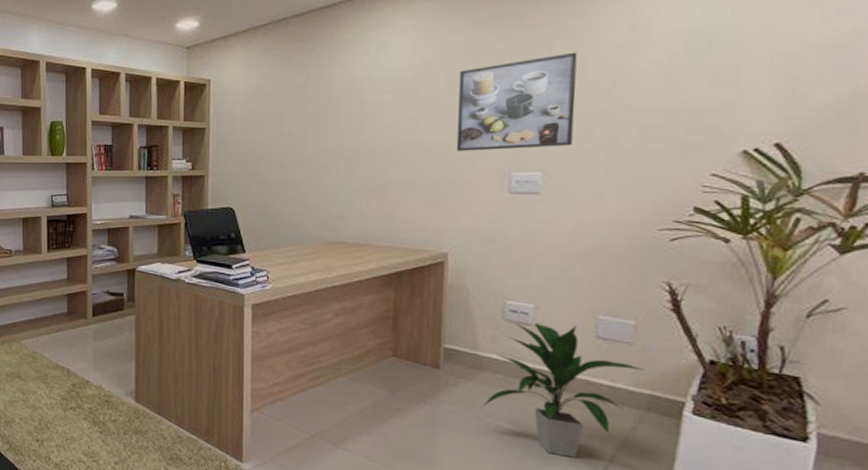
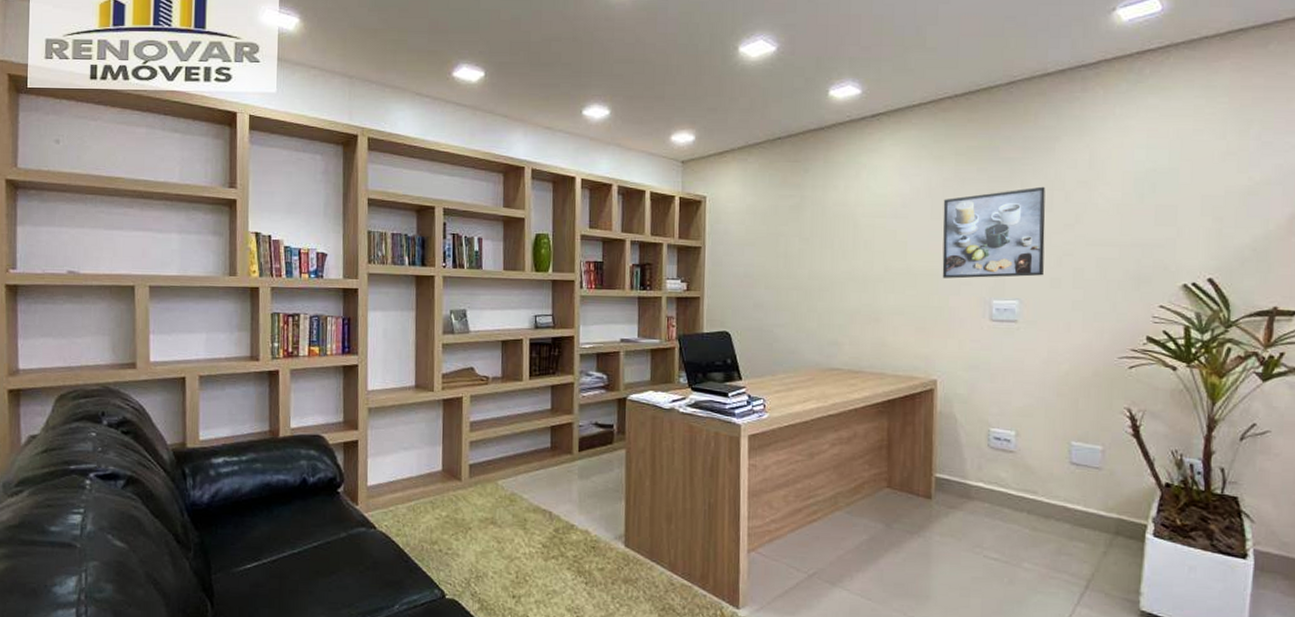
indoor plant: present [482,322,646,458] -> none [971,449,1113,585]

